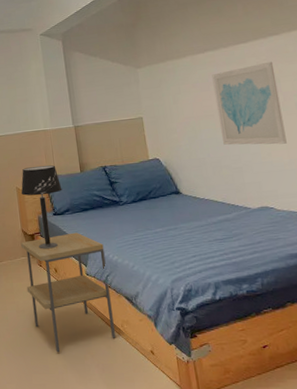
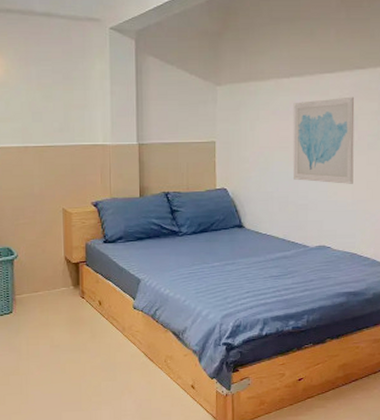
side table: present [20,232,116,353] -> none [62,263,157,389]
table lamp: present [21,165,62,249] -> none [68,185,117,280]

